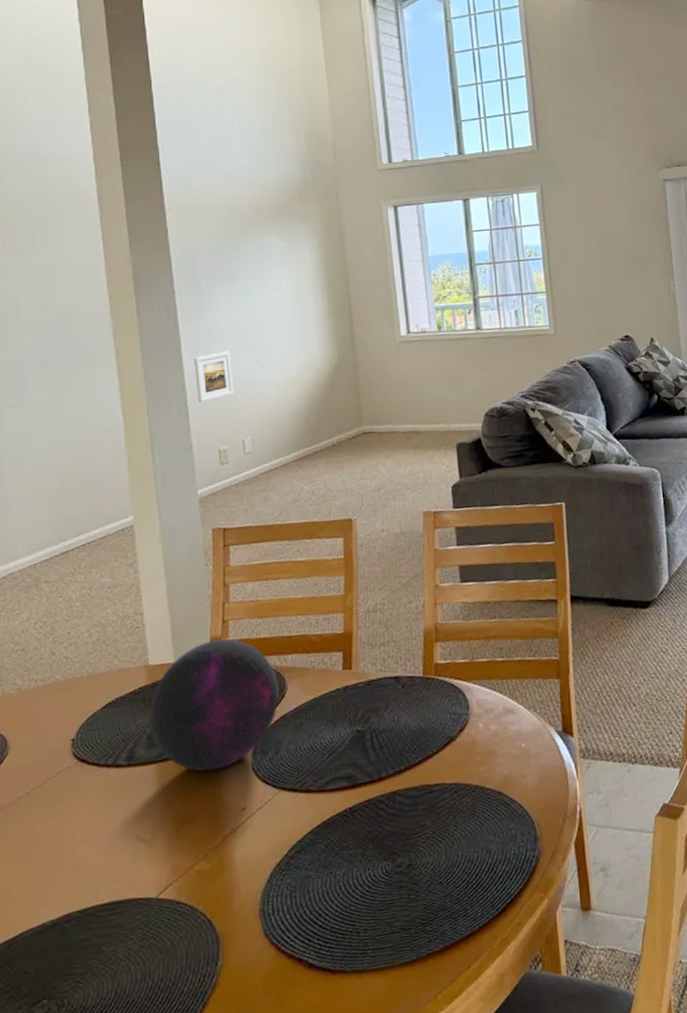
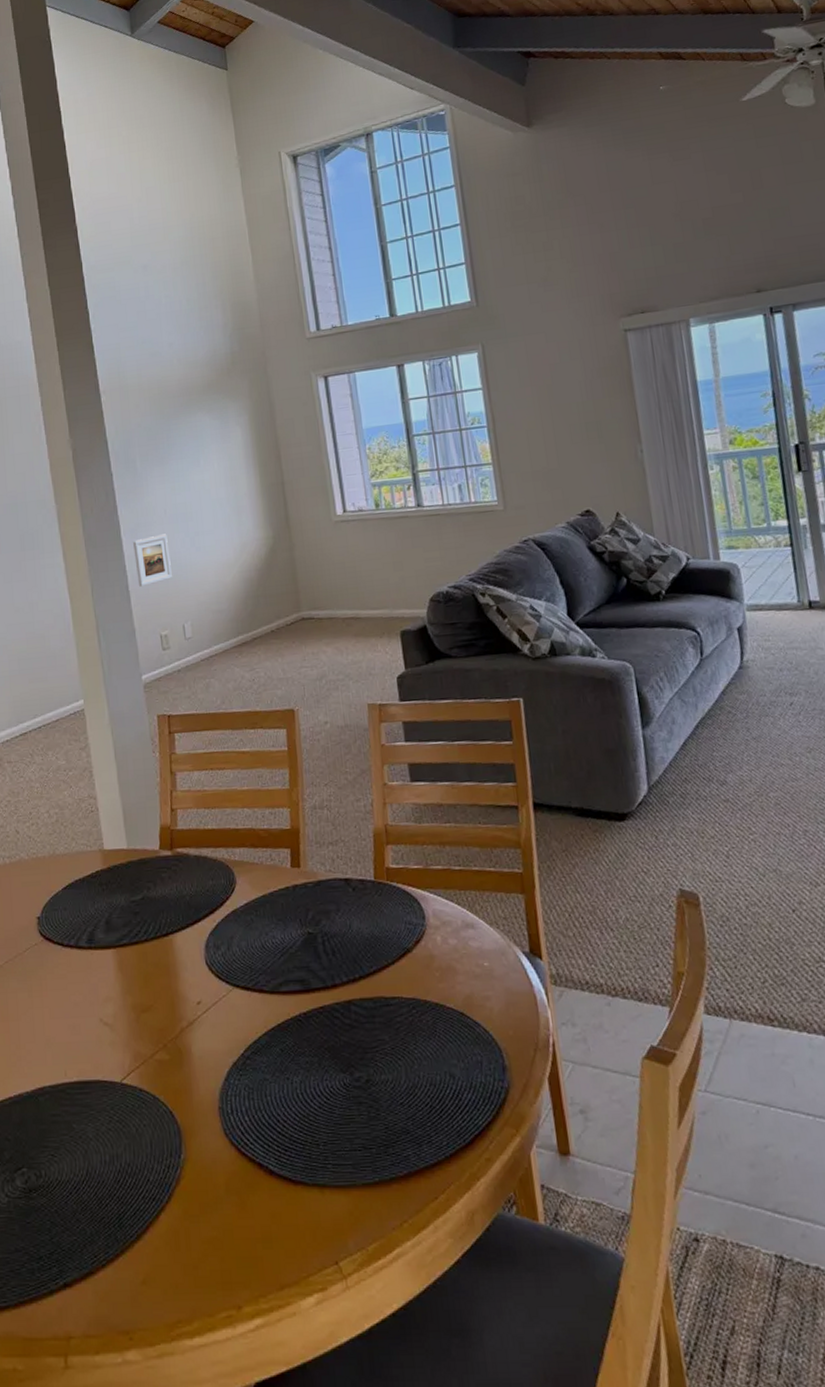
decorative orb: present [149,639,279,772] -> none [107,828,229,961]

